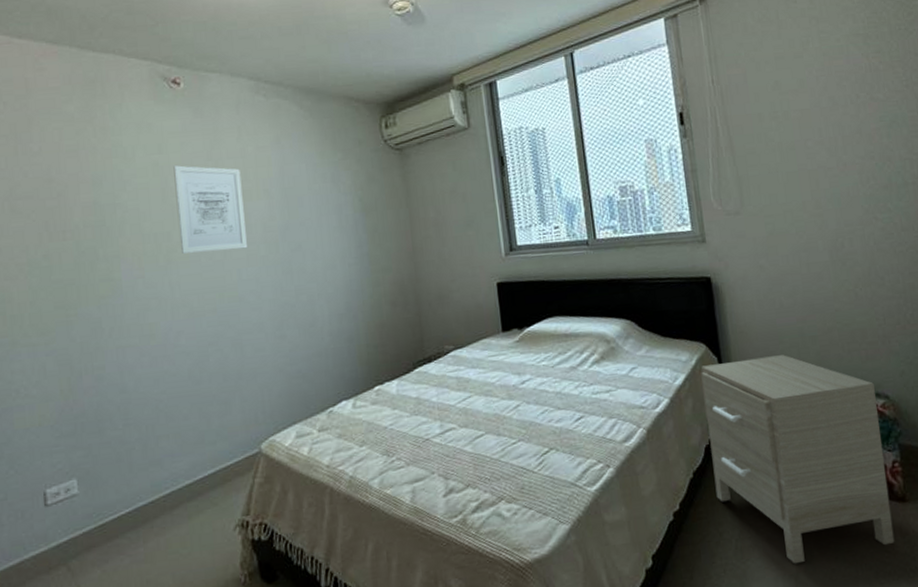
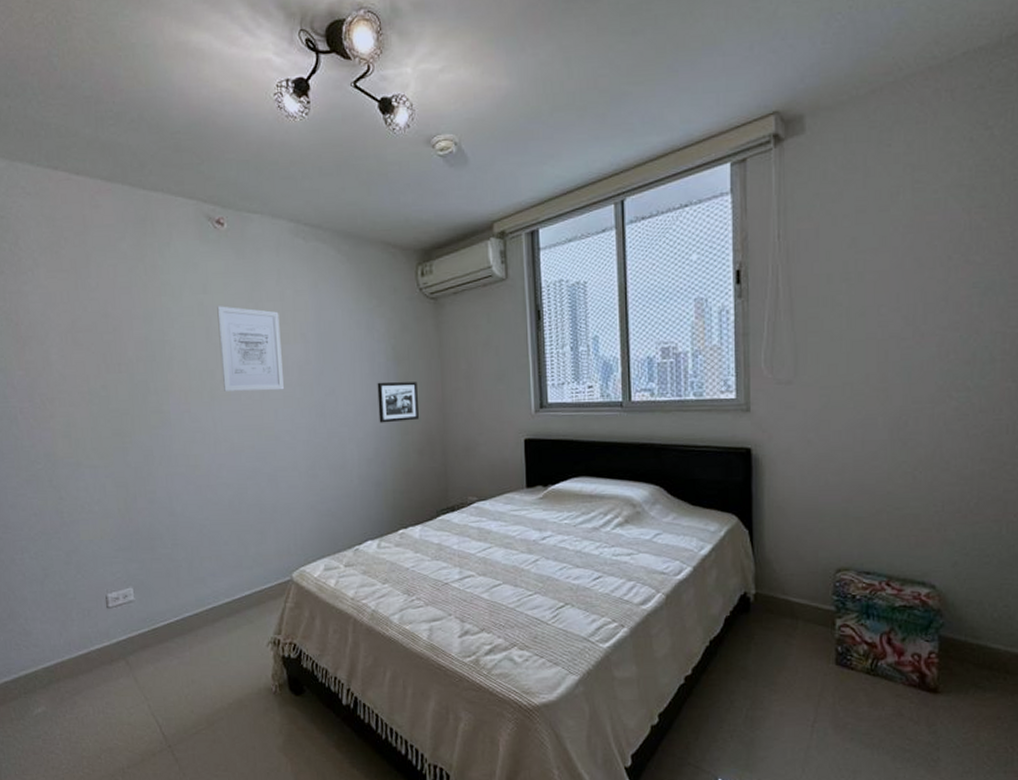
picture frame: none [345,232,390,276] -> present [377,381,419,423]
nightstand: present [701,355,895,564] -> none [729,534,920,739]

